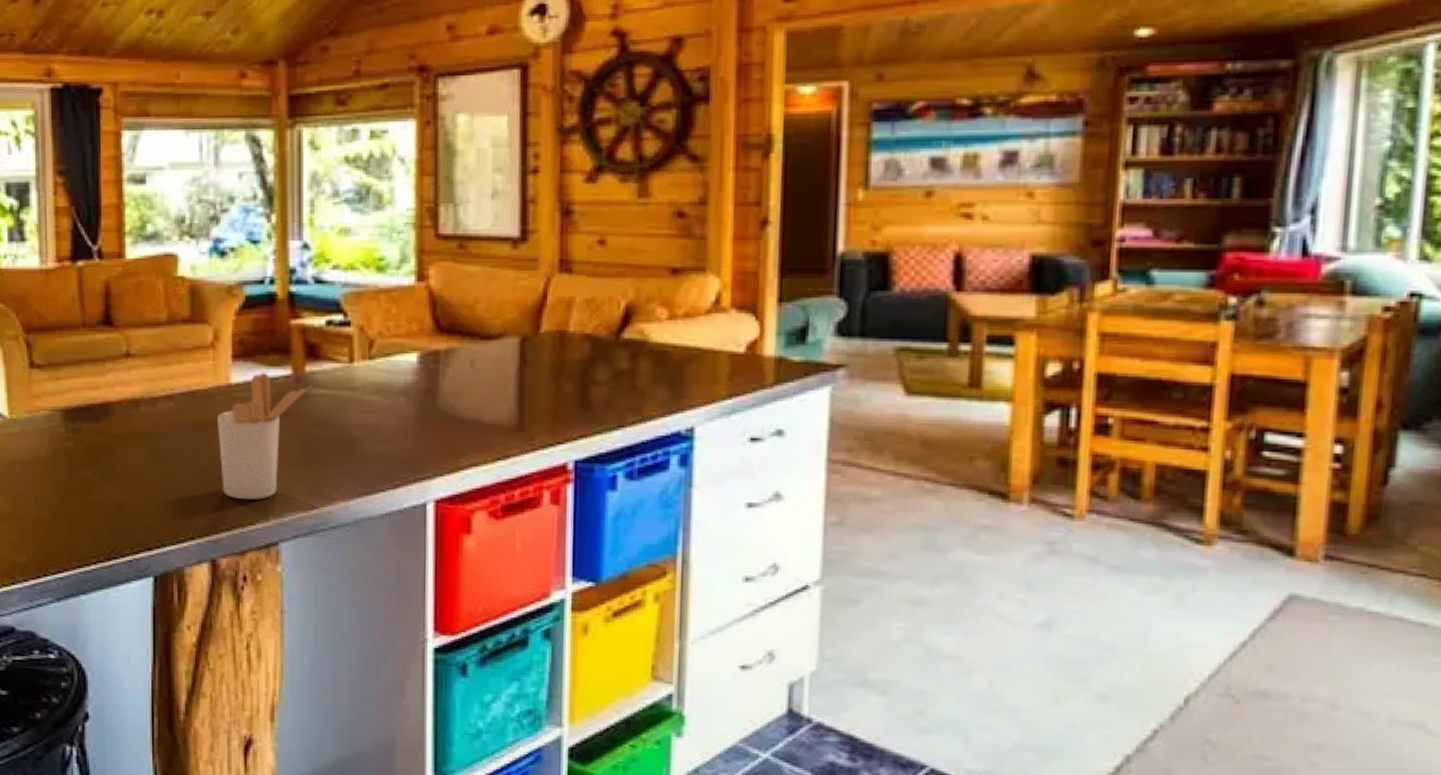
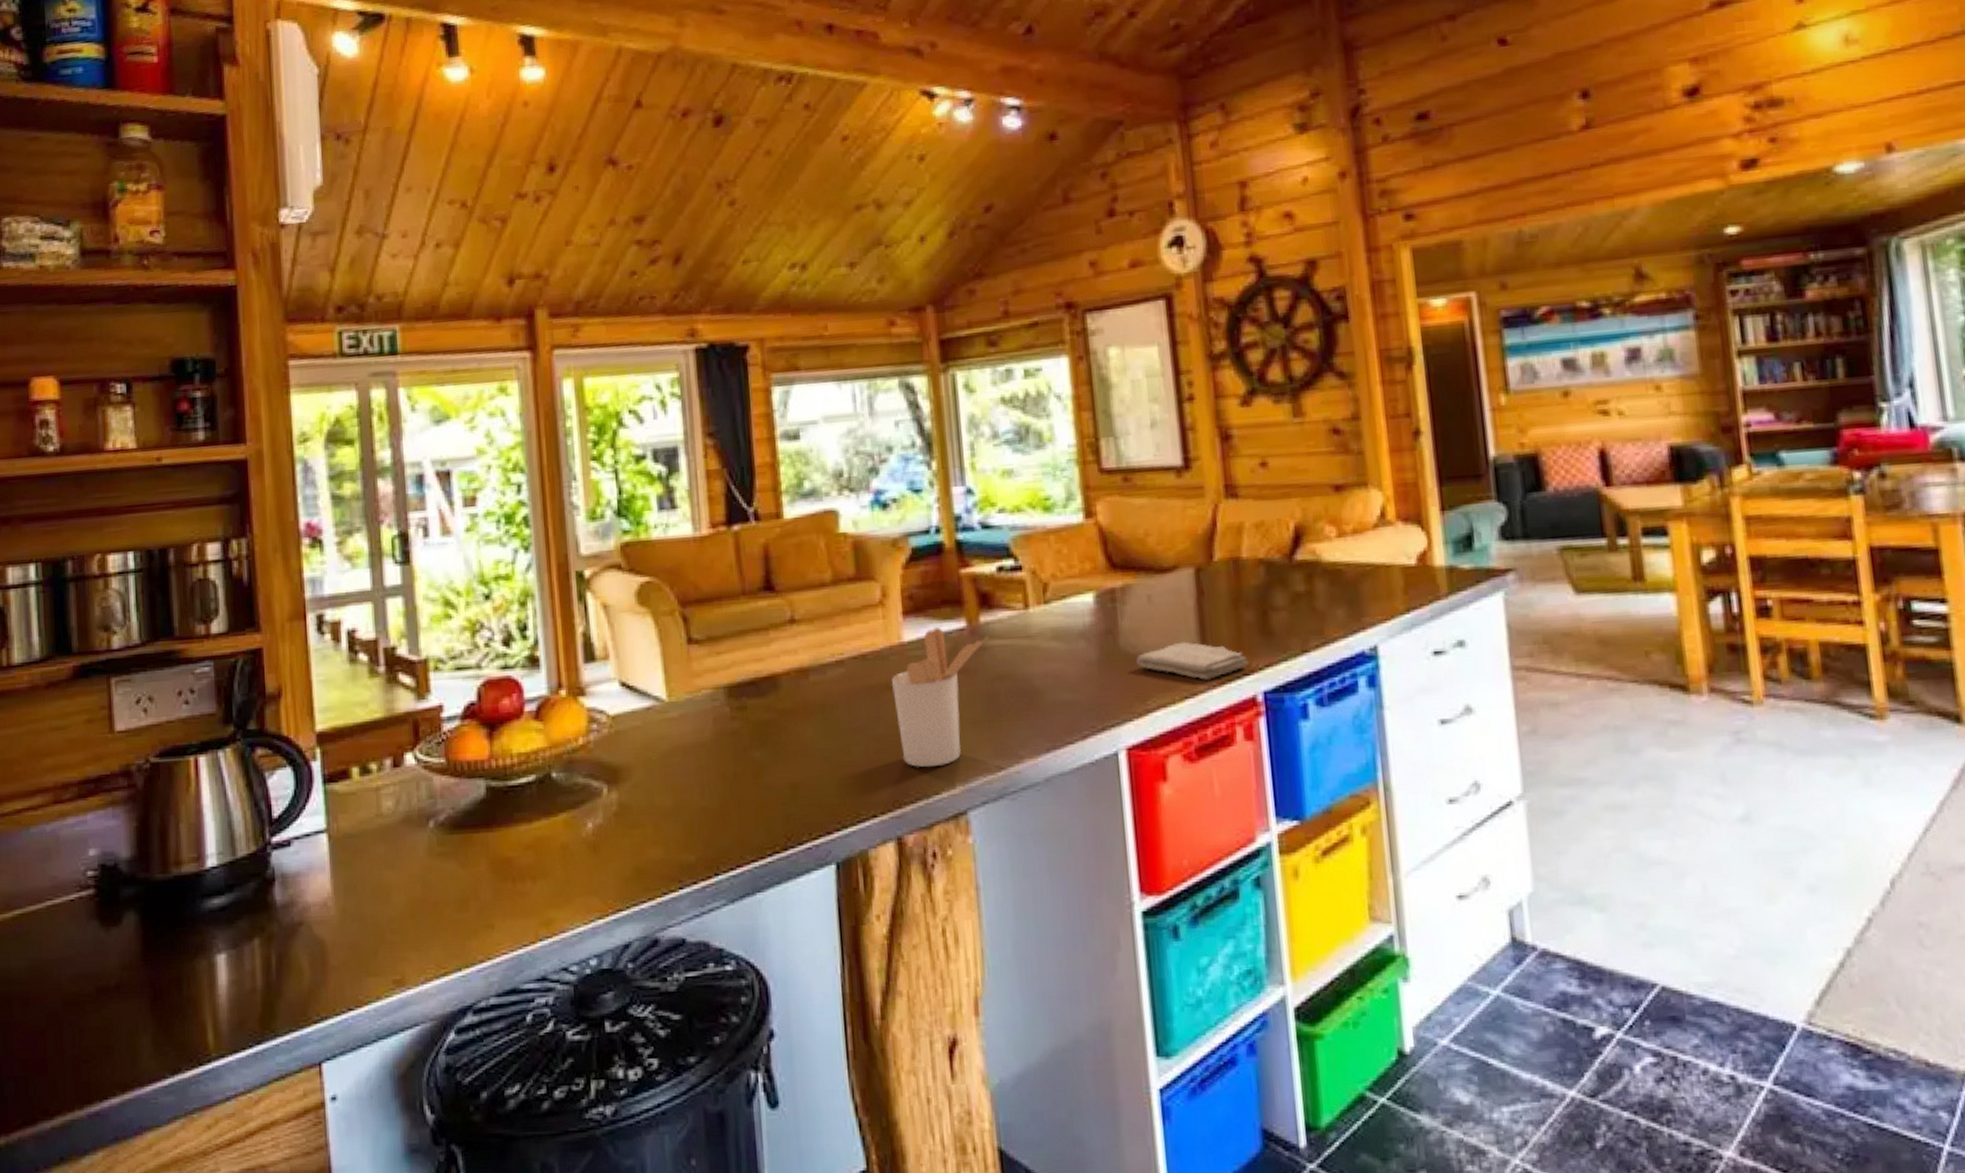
washcloth: none [453,406,564,445] -> present [1136,641,1249,680]

